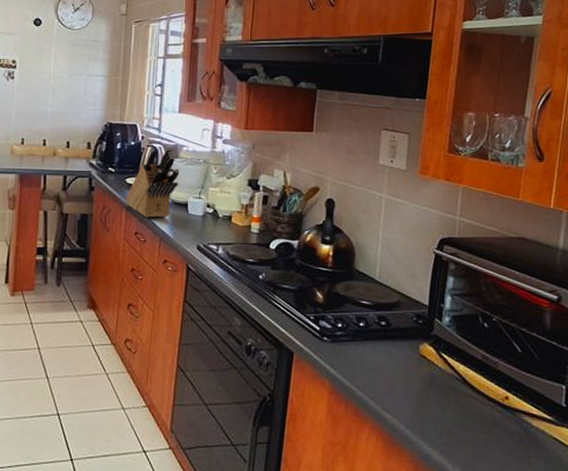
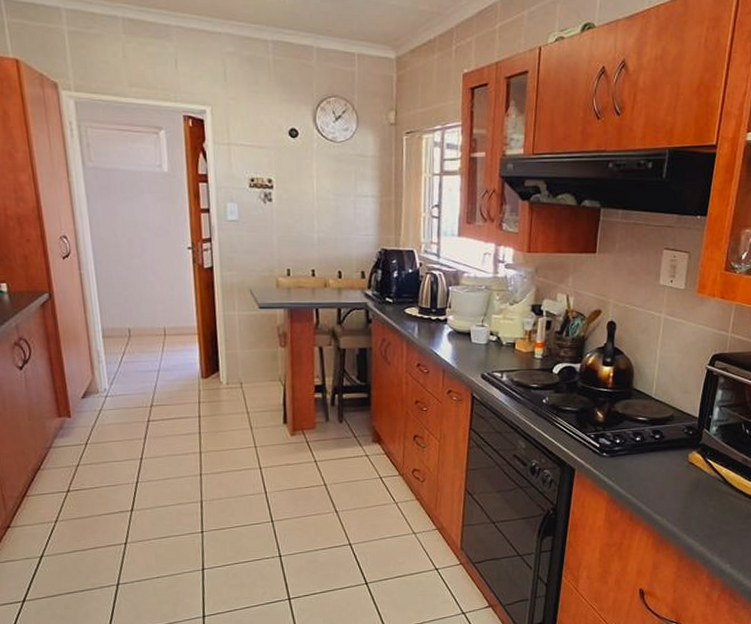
knife block: present [125,147,180,218] -> none [405,273,461,349]

